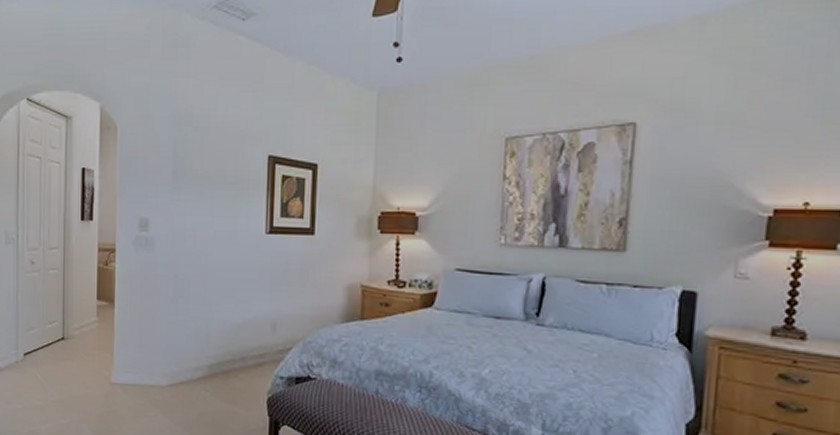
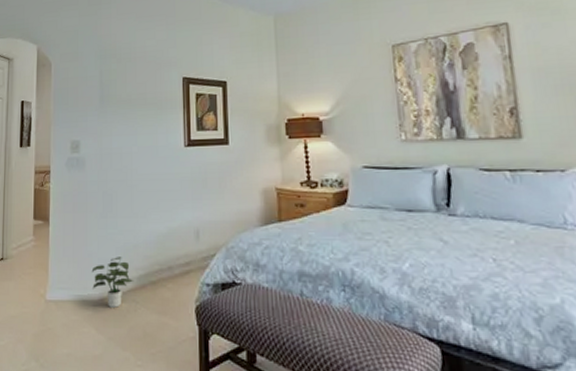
potted plant: none [159,344,205,394] -> present [91,257,134,308]

